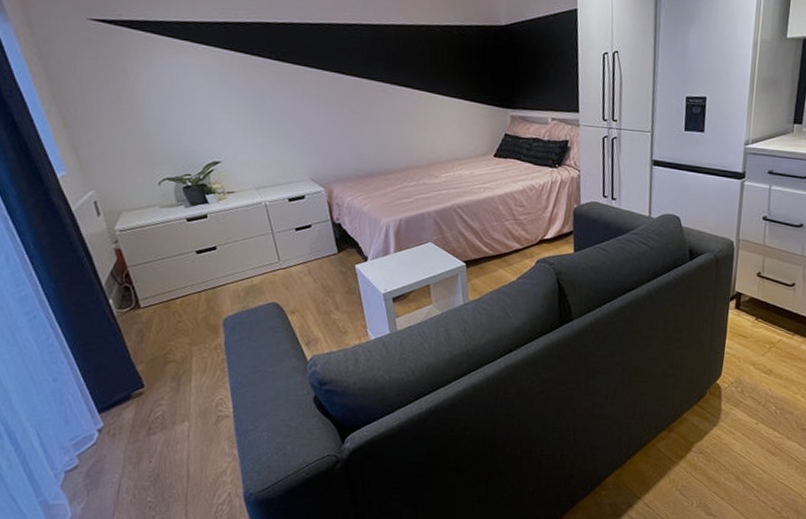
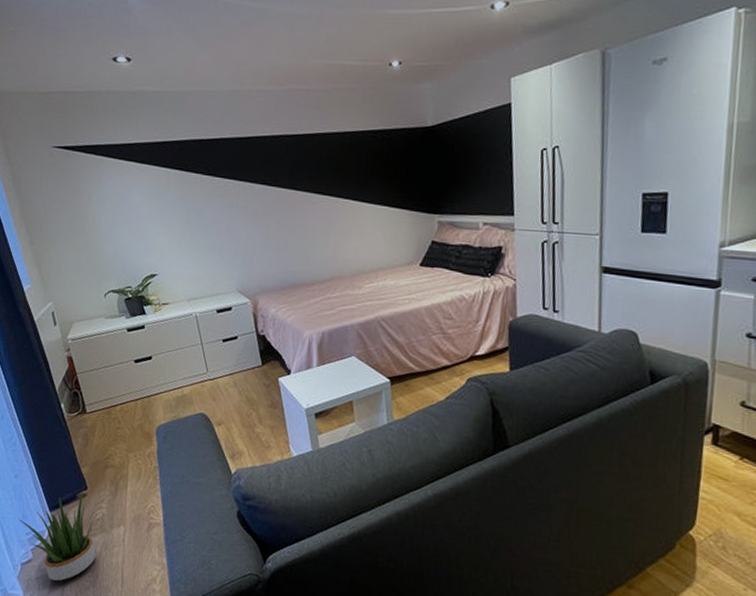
potted plant: none [59,388,156,485] -> present [18,490,97,581]

